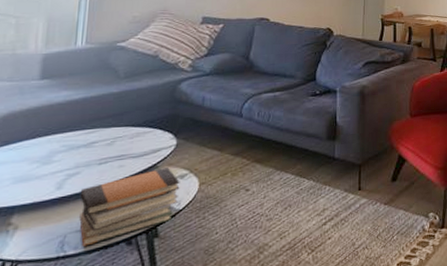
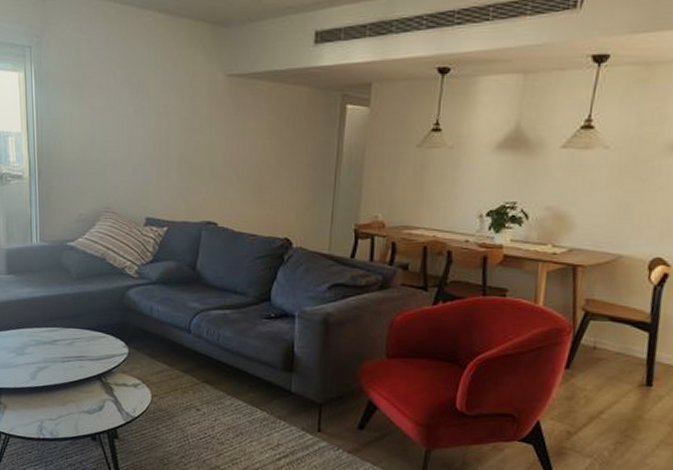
book stack: present [79,168,180,247] -> none [50,374,134,434]

